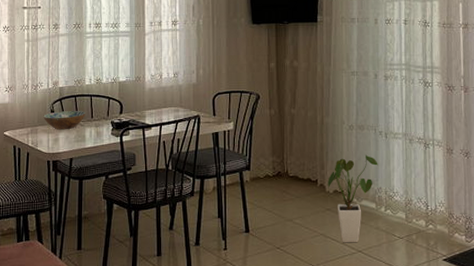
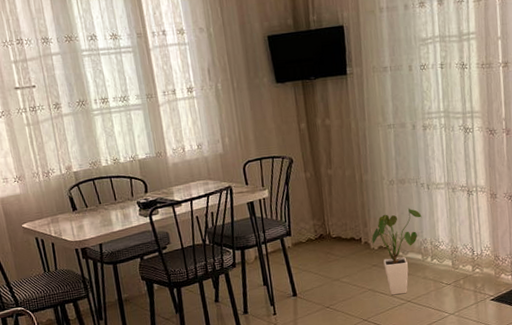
bowl: present [43,111,86,130] -> none [61,194,108,217]

